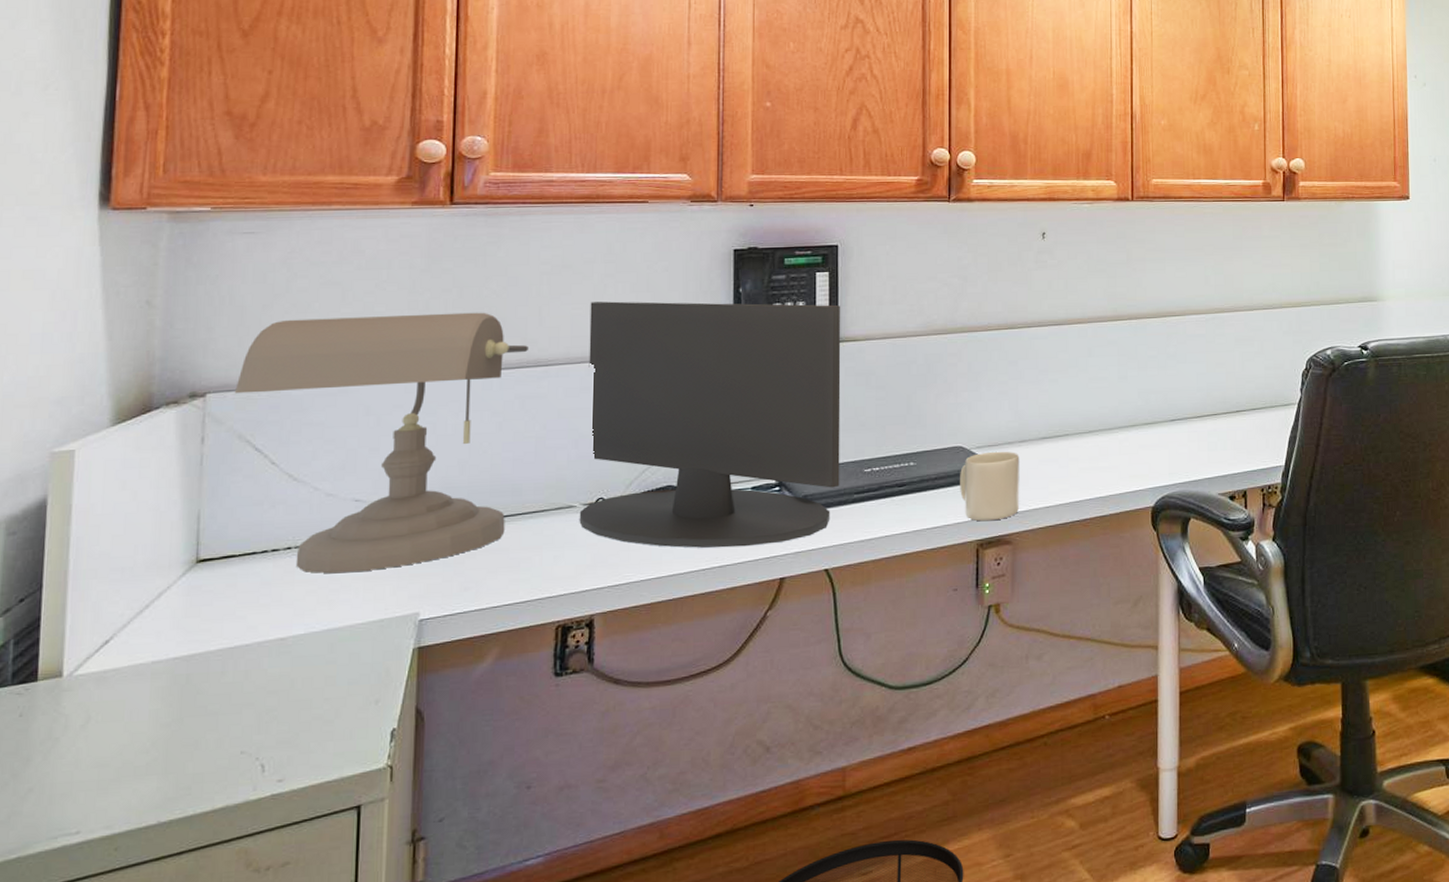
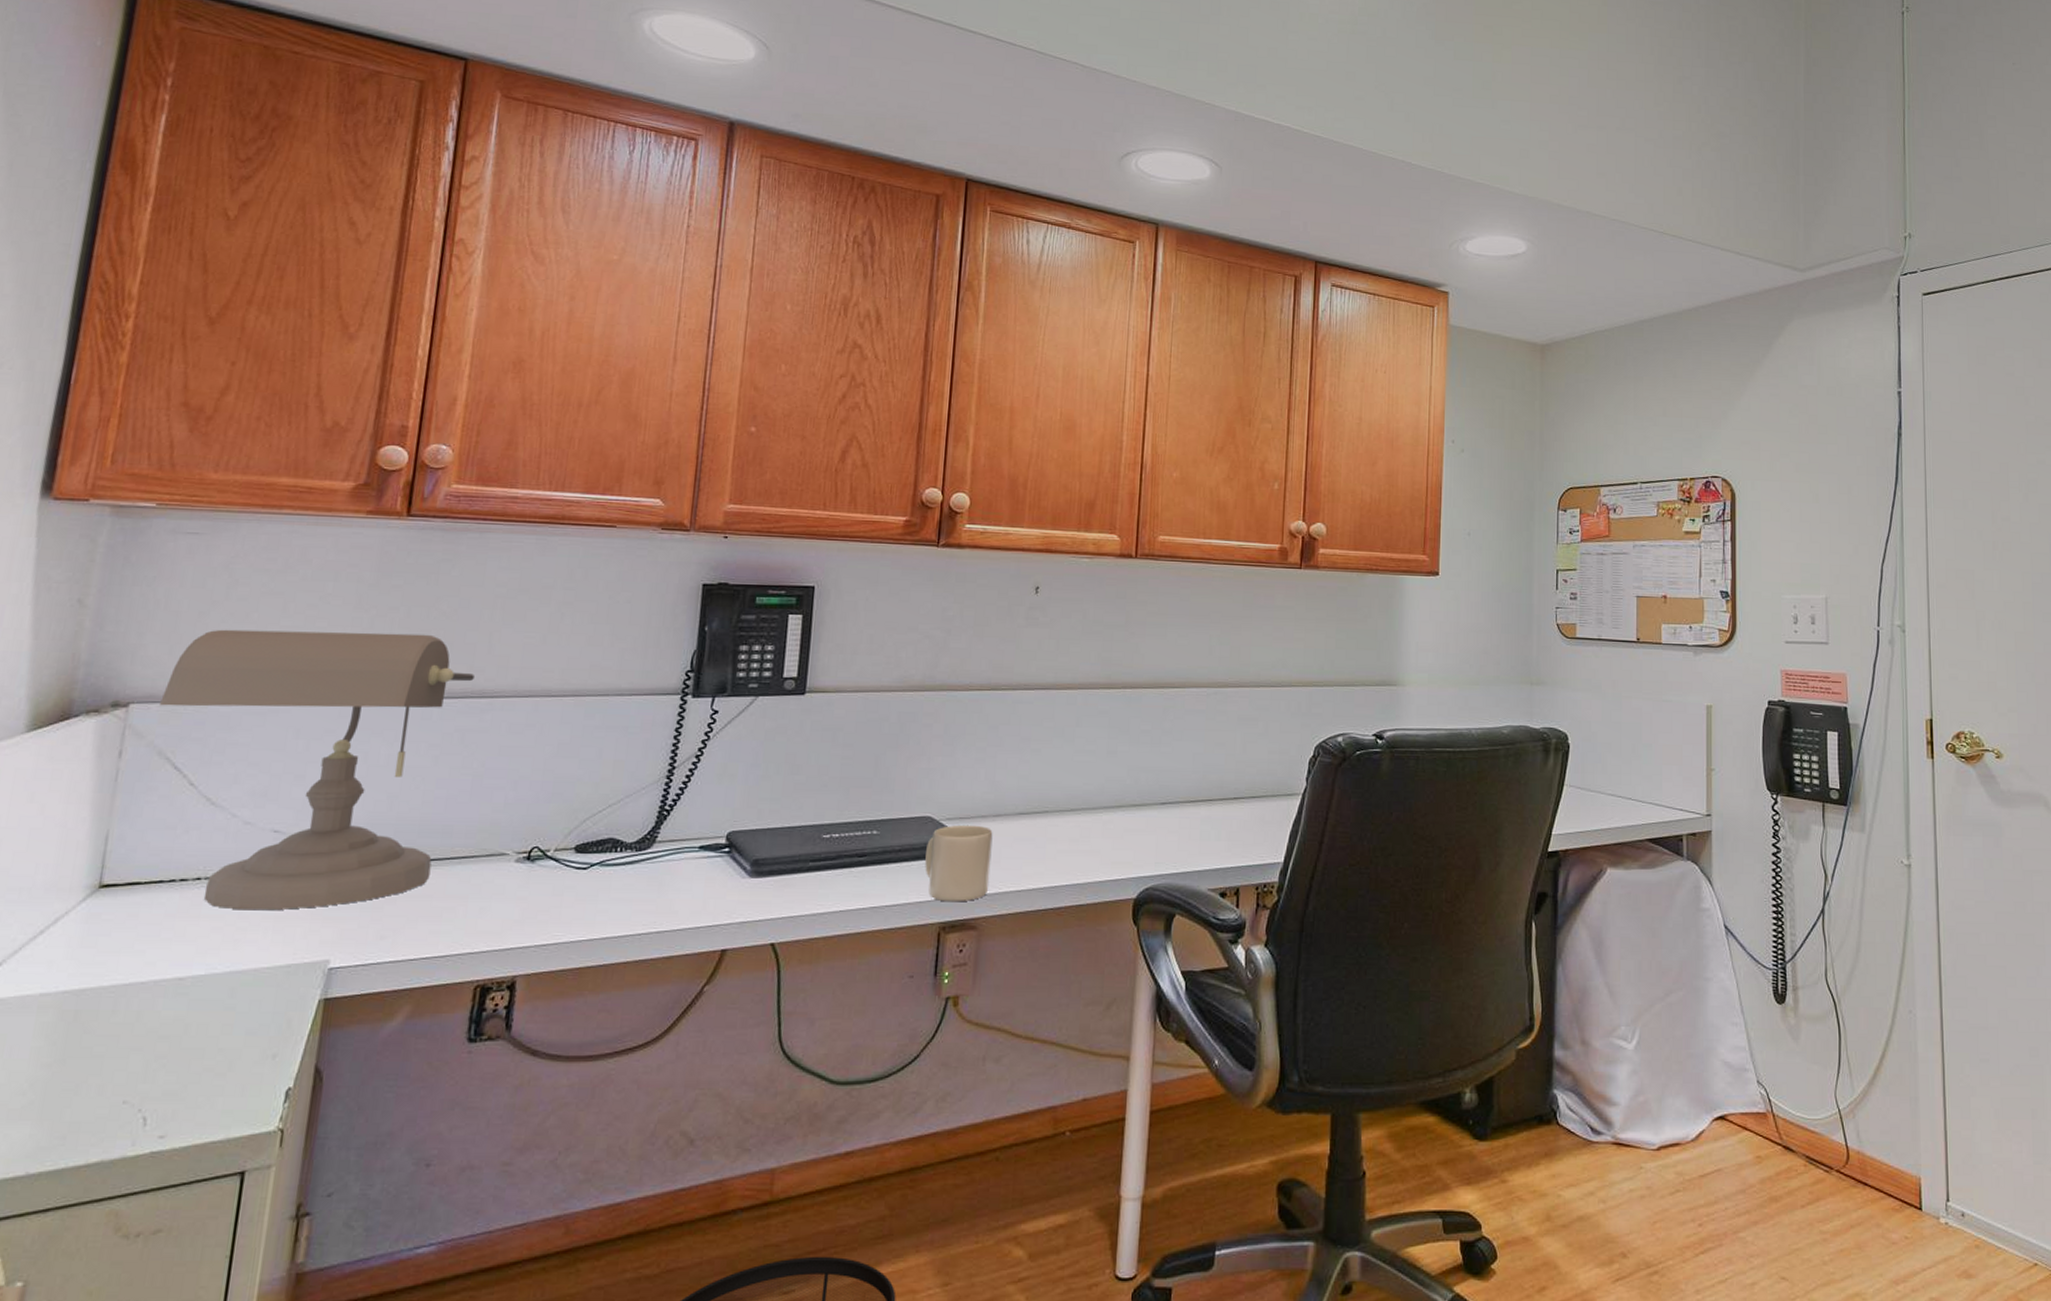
monitor: present [579,301,841,549] -> none [510,631,811,912]

